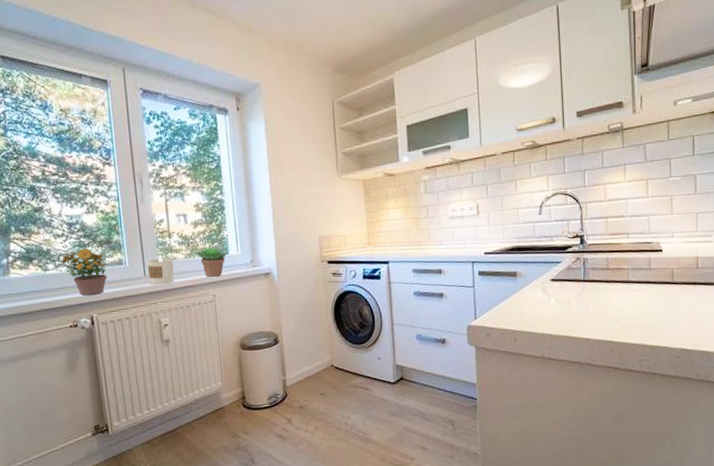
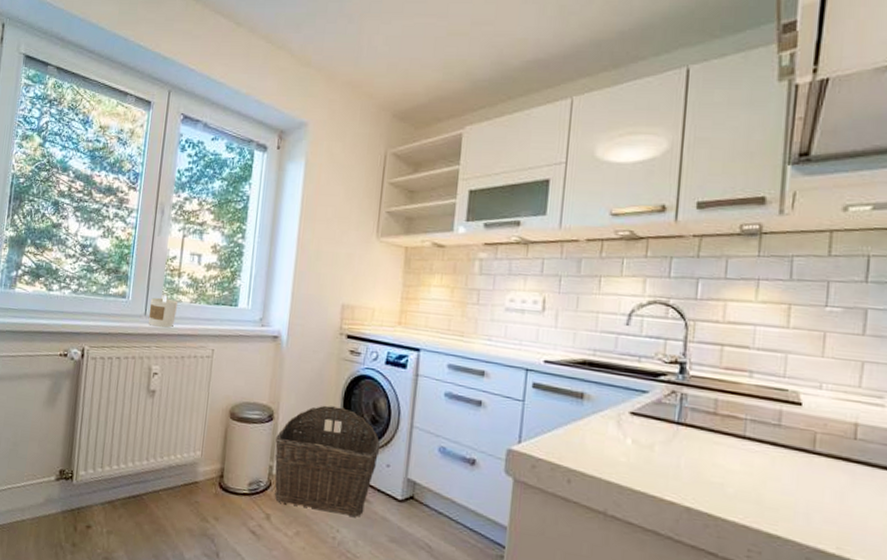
flowerpot: present [61,248,108,296] -> none [67,273,110,326]
succulent plant: present [197,247,226,277] -> none [204,295,235,330]
wicker basket: none [284,320,371,407] -> present [274,405,381,517]

